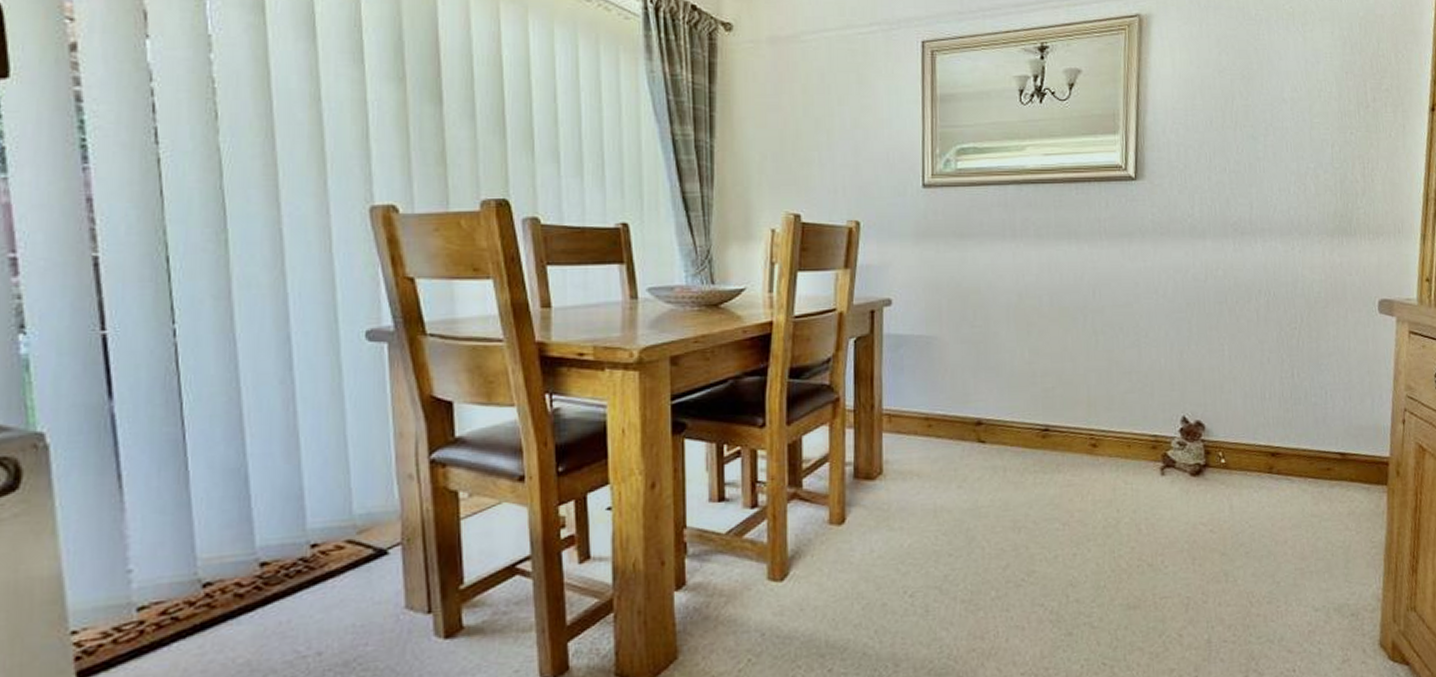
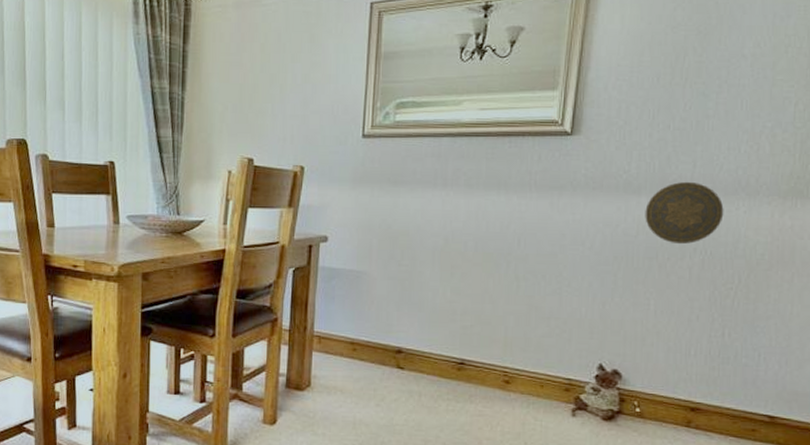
decorative plate: none [1211,223,1282,287] -> present [645,181,724,245]

